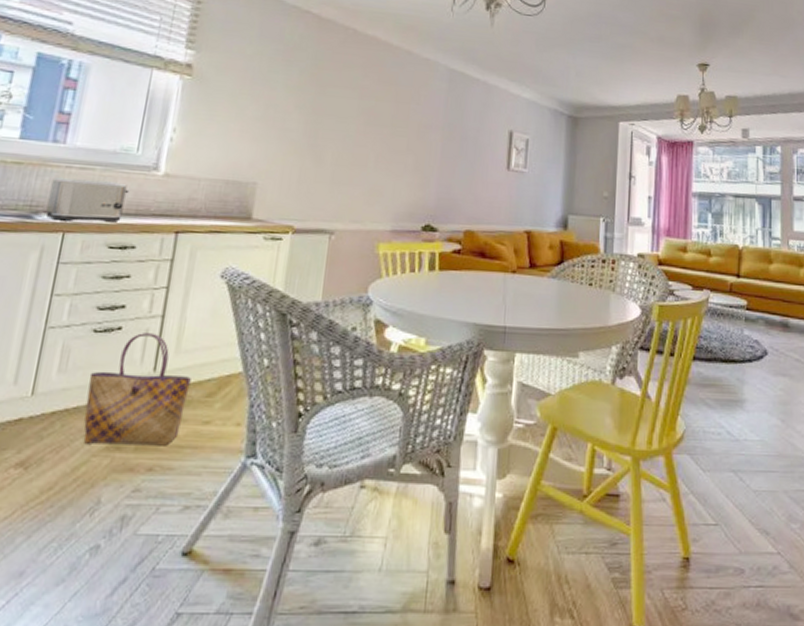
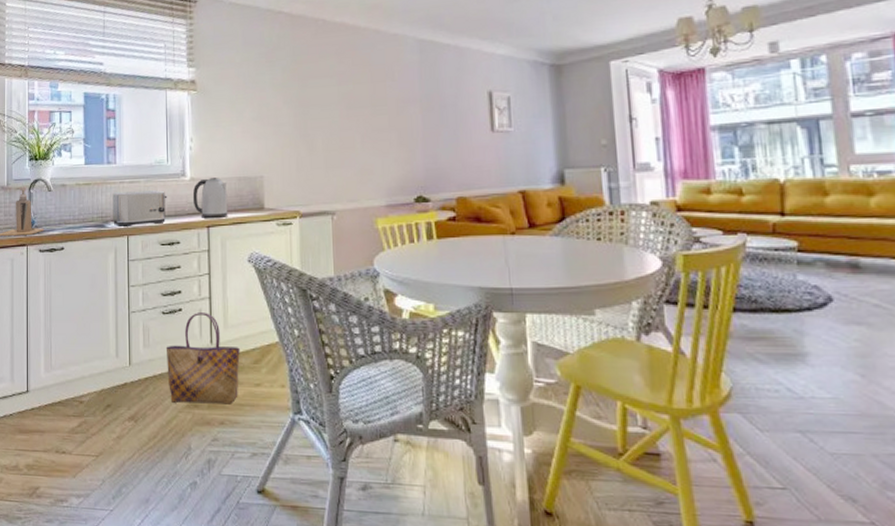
kettle: none [162,176,210,224] -> present [192,178,228,218]

